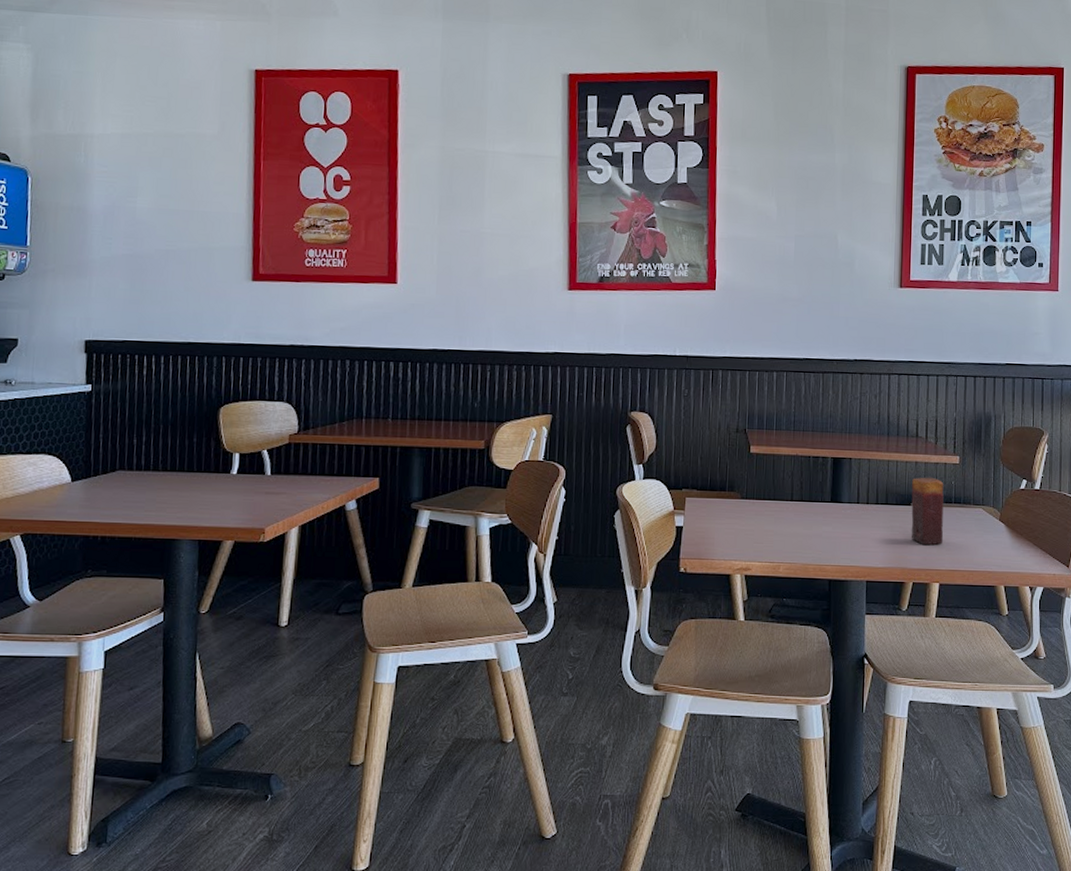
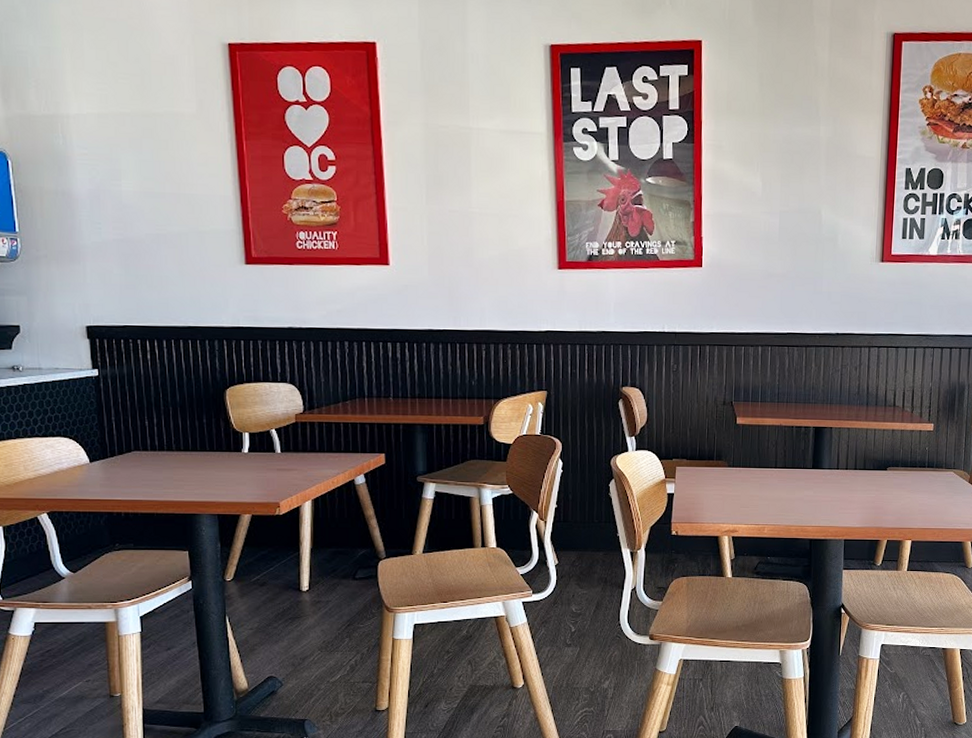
candle: present [911,477,944,546] -> none [886,443,918,507]

